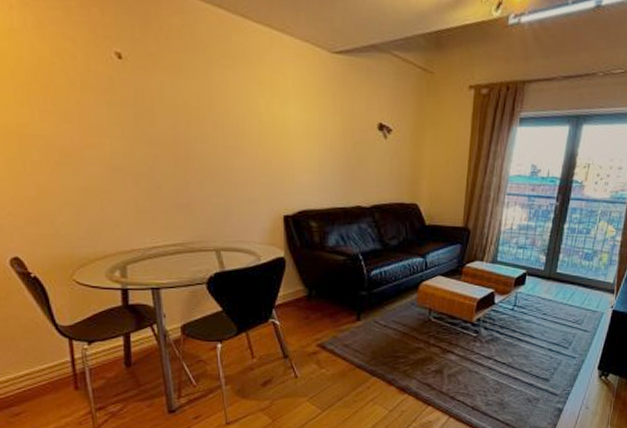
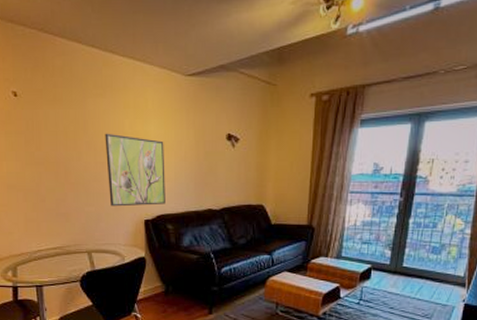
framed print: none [235,112,308,199] -> present [105,133,165,207]

